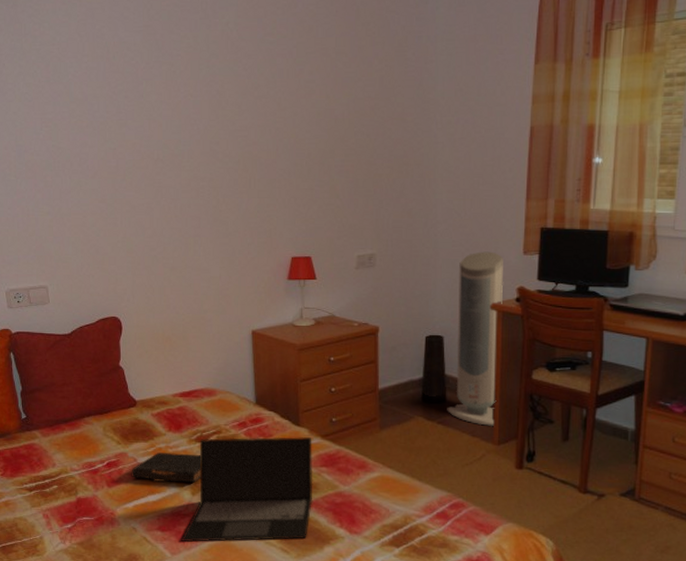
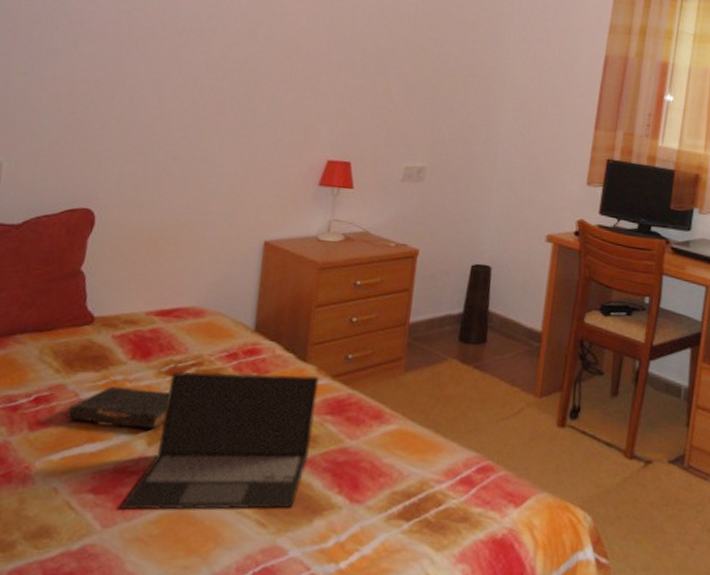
air purifier: present [447,251,503,426] -> none [486,177,565,375]

